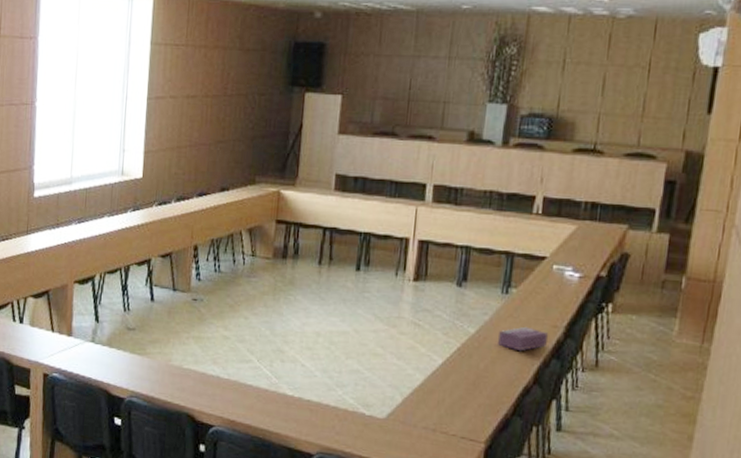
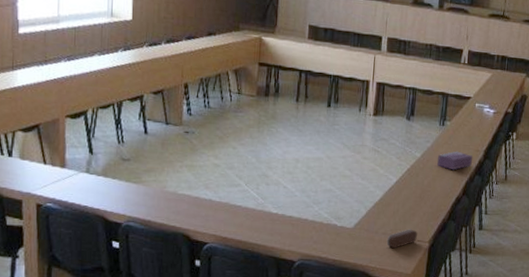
pencil case: none [428,424,470,448] -> present [386,229,417,249]

